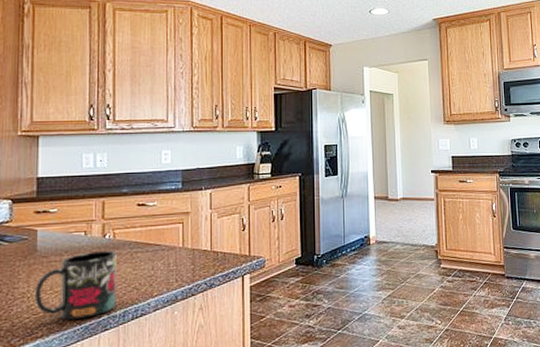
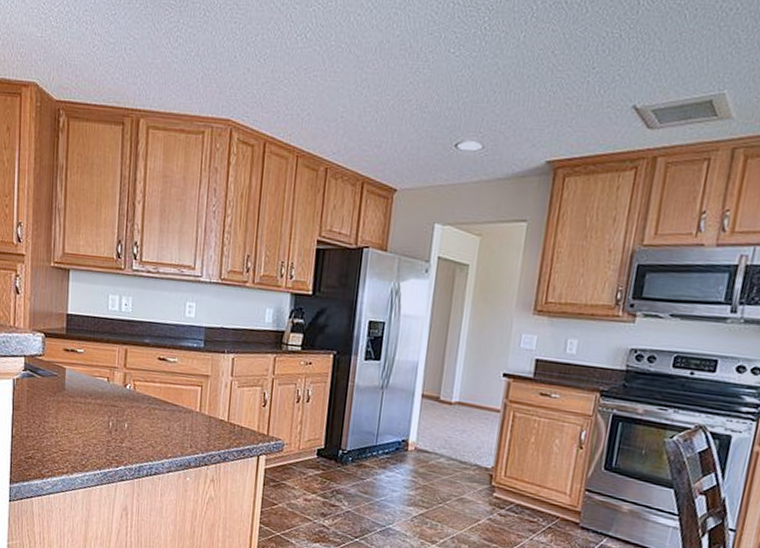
mug: present [34,251,118,320] -> none [61,399,136,465]

